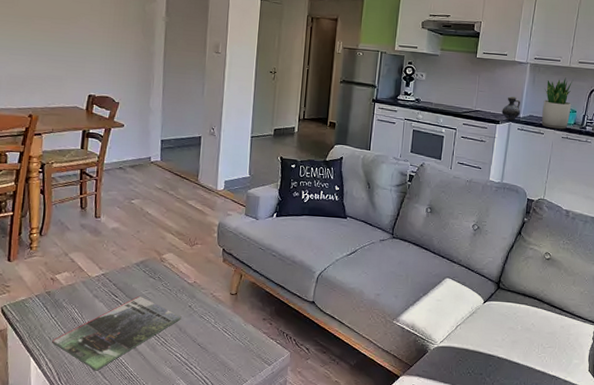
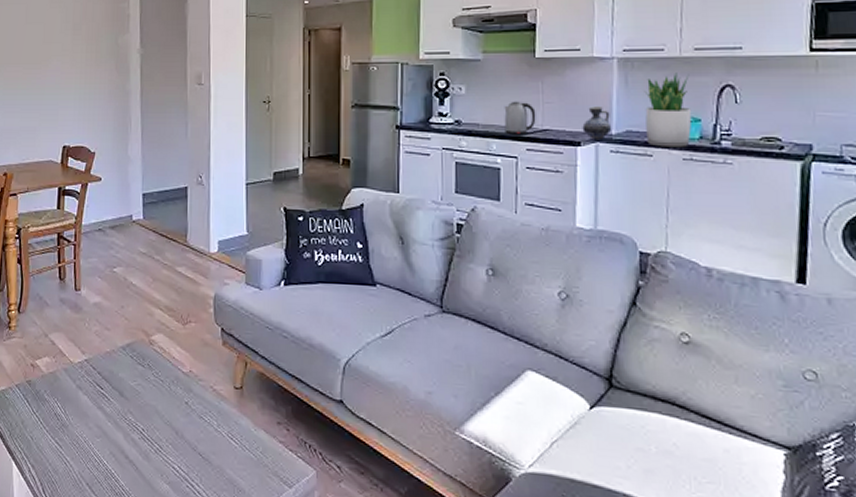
magazine: present [52,295,181,371] -> none [34,387,177,483]
kettle: none [450,88,473,113] -> present [504,101,536,135]

